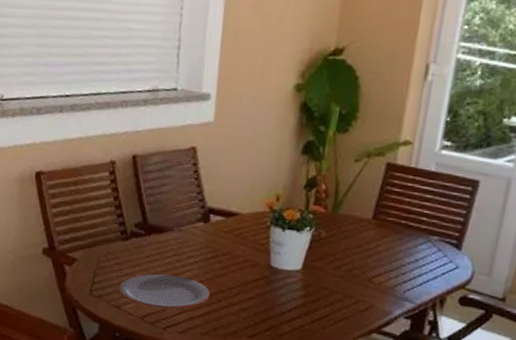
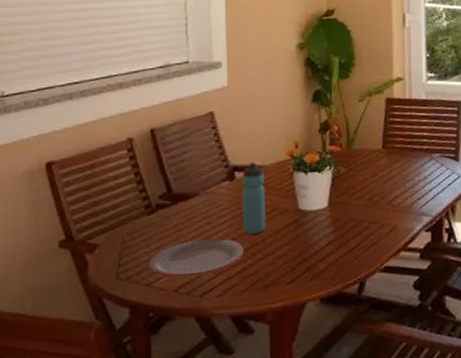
water bottle: none [211,208,240,282] -> present [241,162,266,235]

